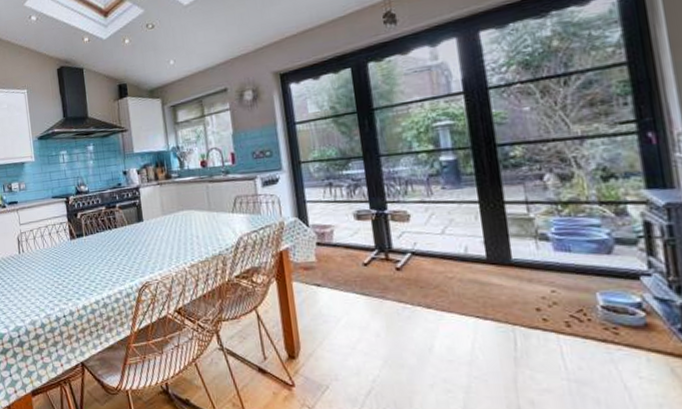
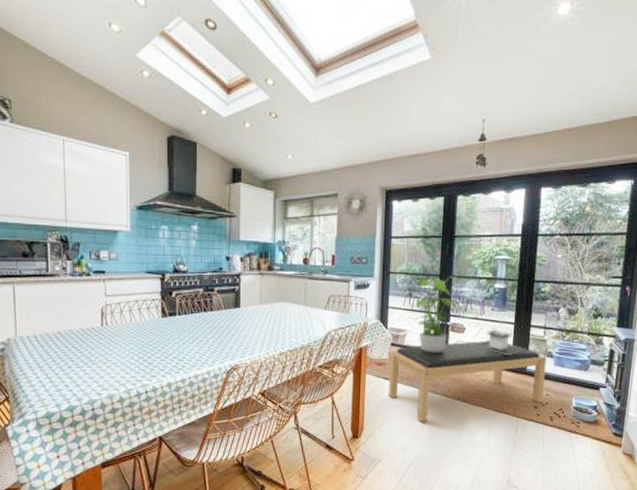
bench: none [317,227,548,336] -> present [388,341,547,422]
potted plant: none [326,154,397,249] -> present [407,275,462,352]
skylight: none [418,210,510,244] -> present [468,327,530,356]

